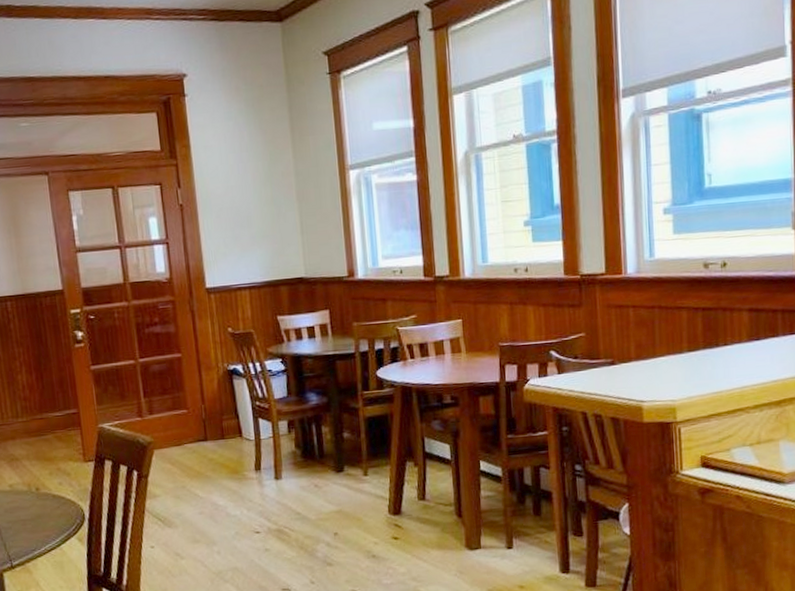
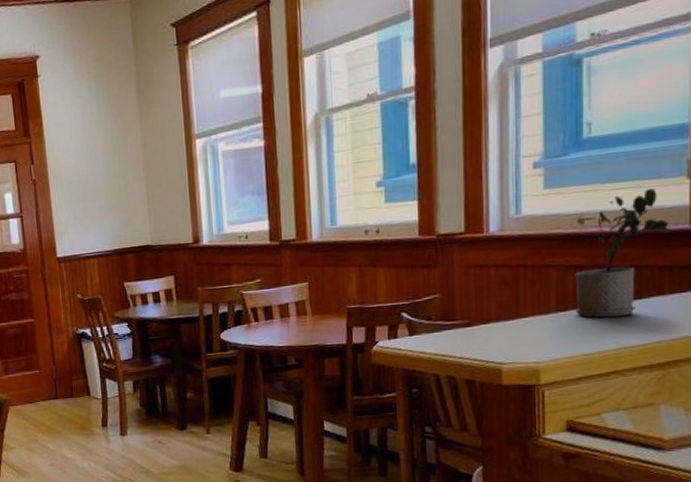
potted plant: none [703,237,780,358] -> present [575,188,670,318]

